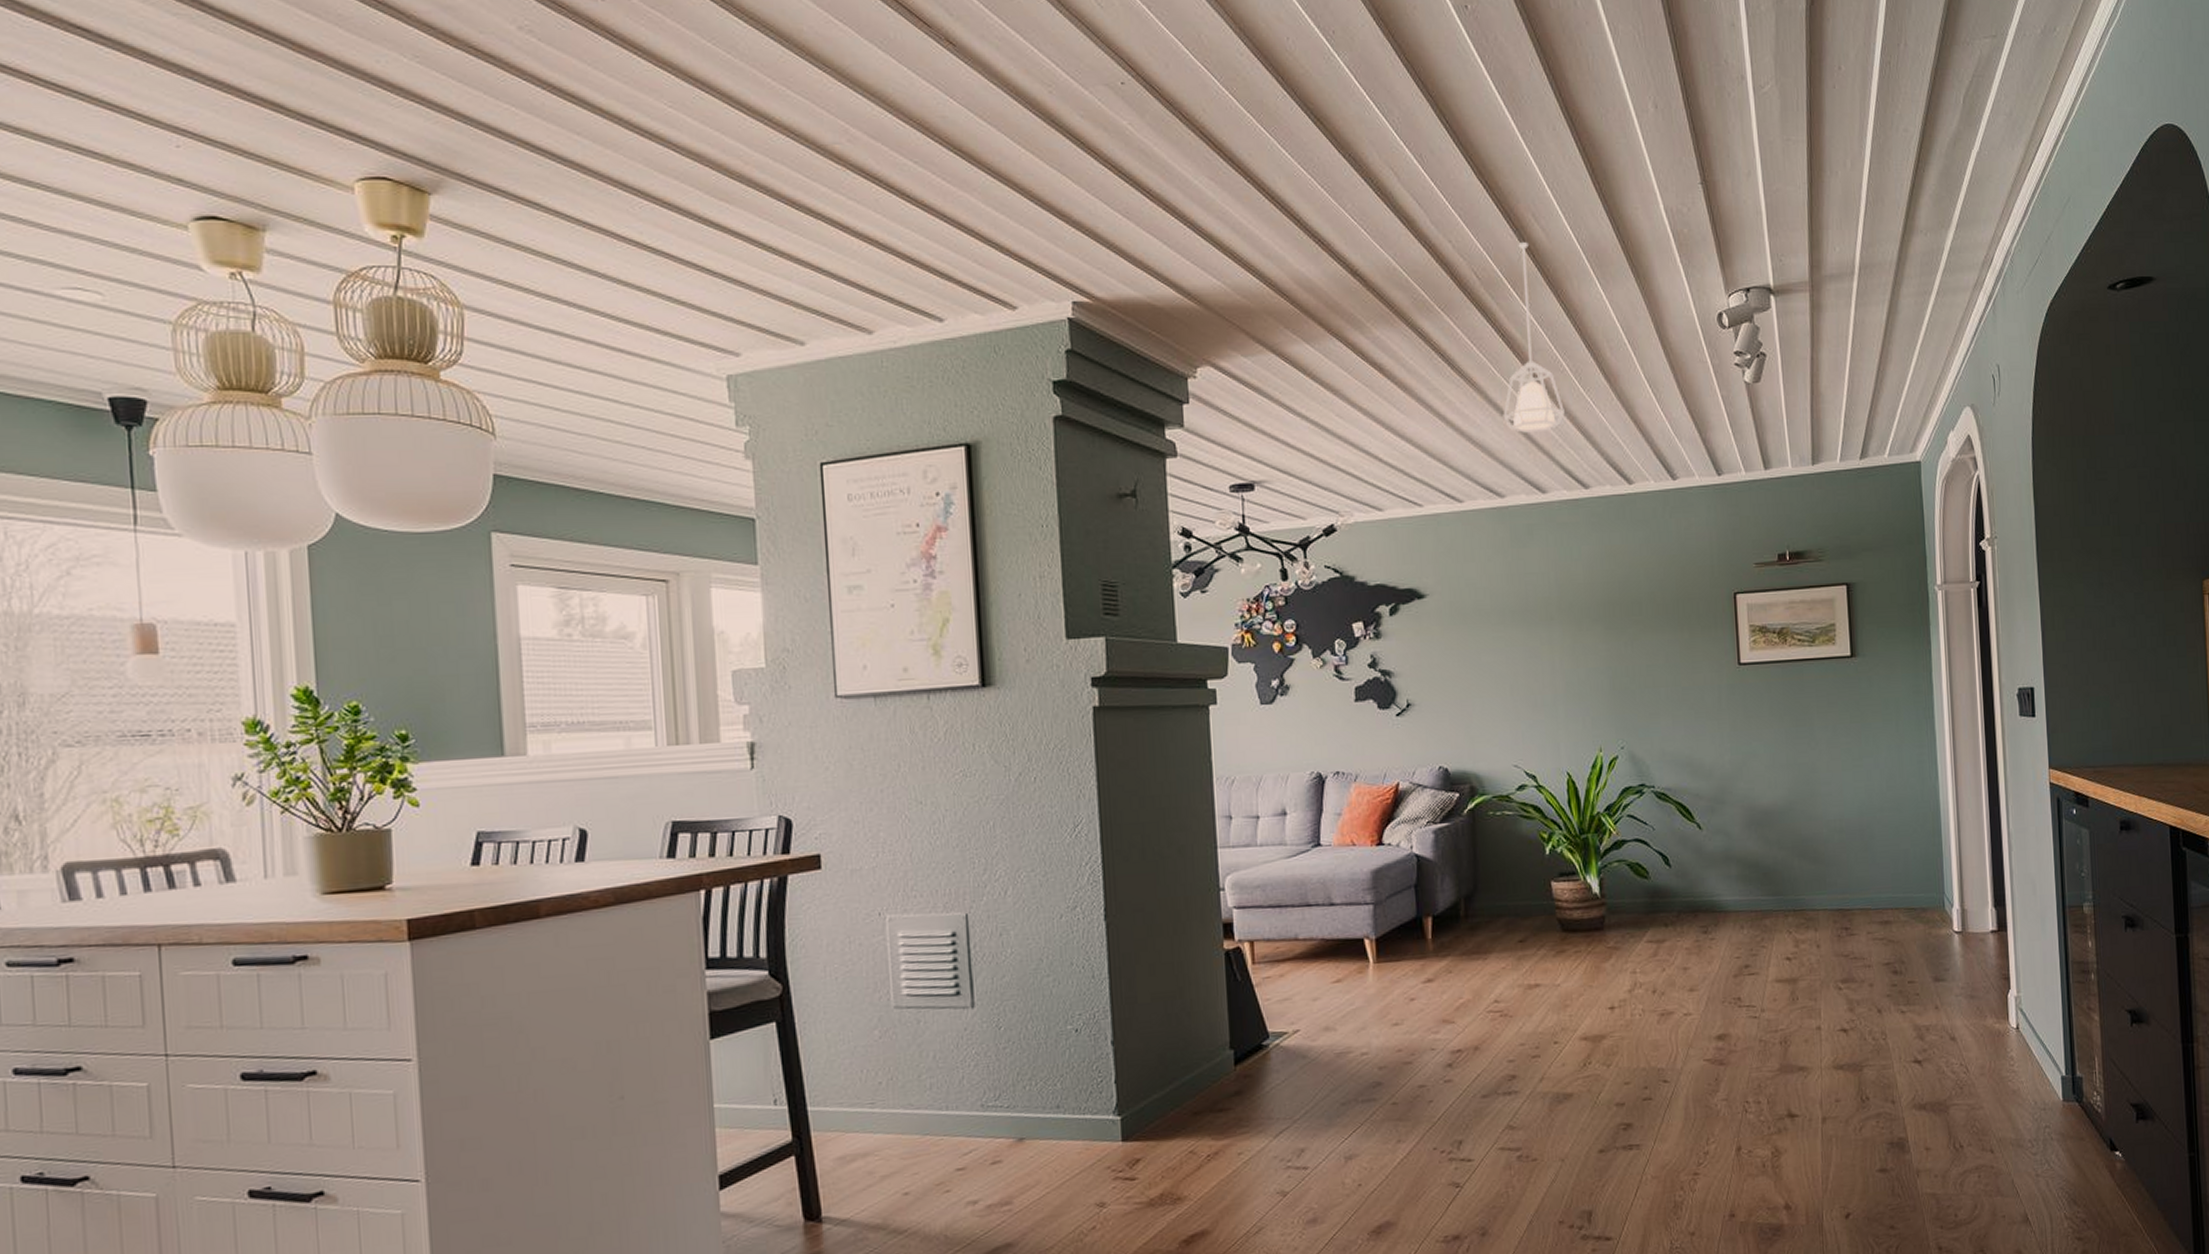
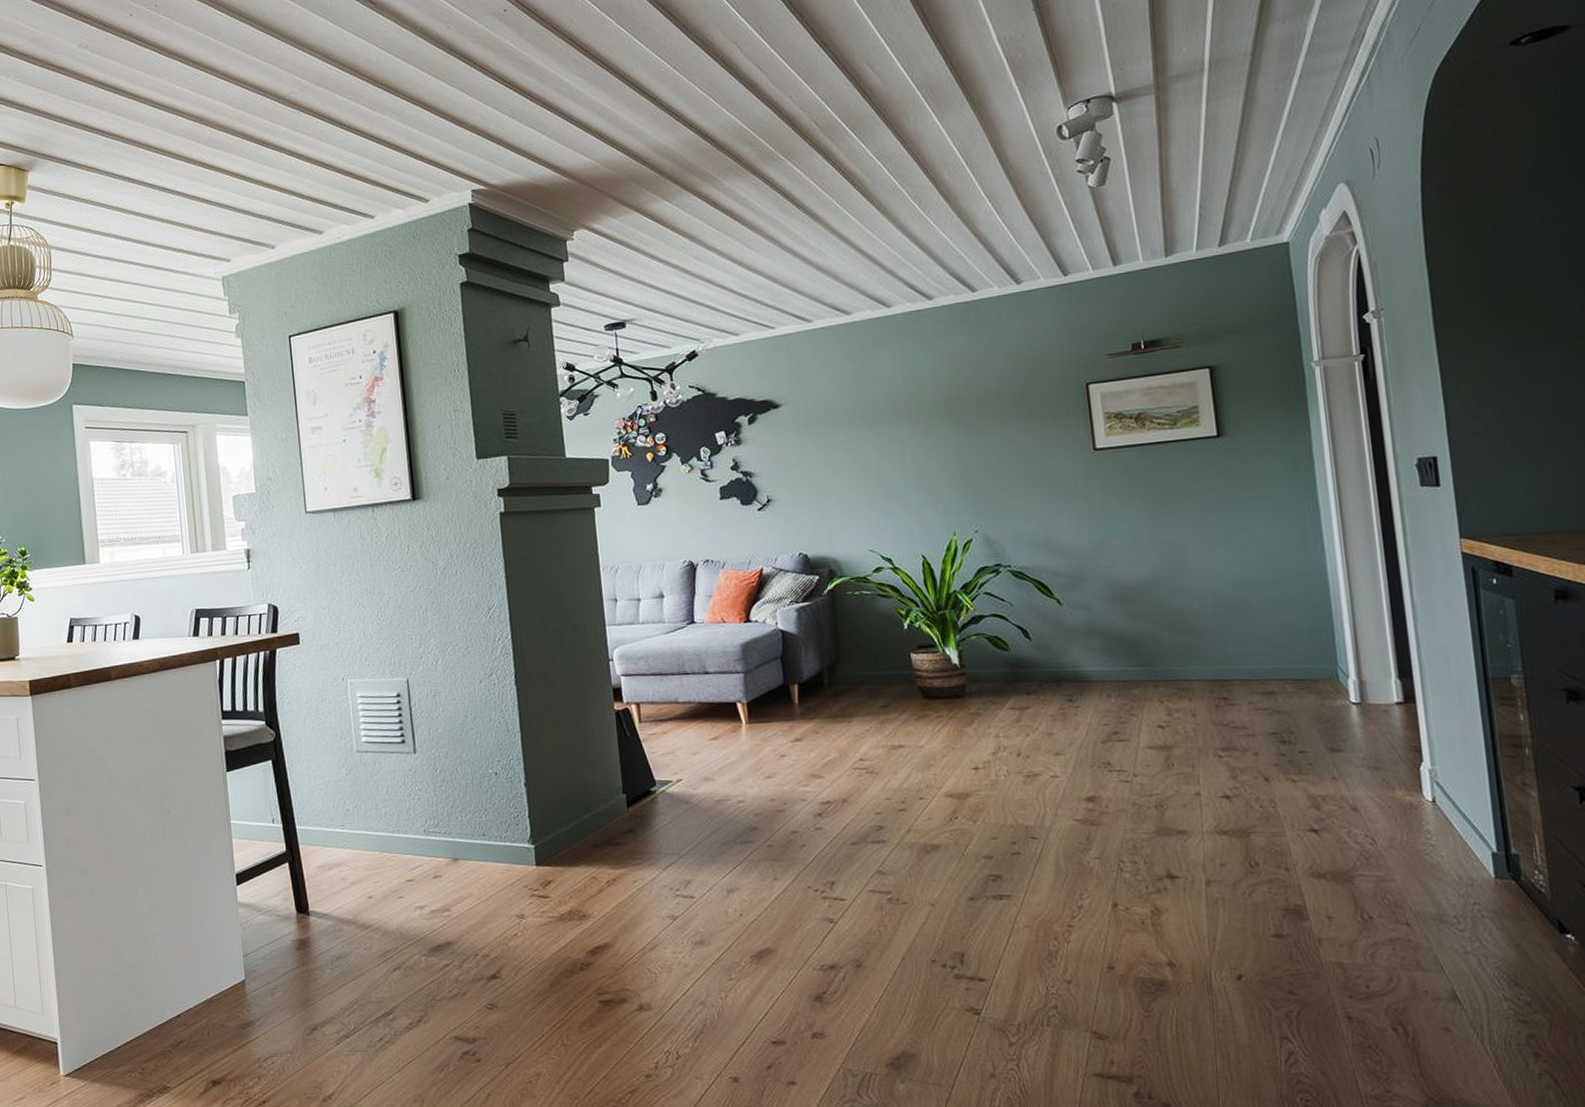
pendant lamp: present [1503,242,1565,433] -> none [846,88,906,256]

